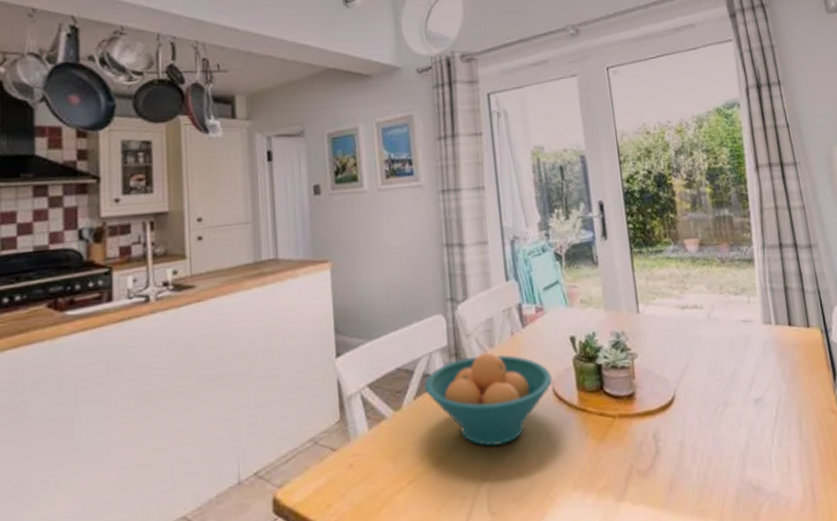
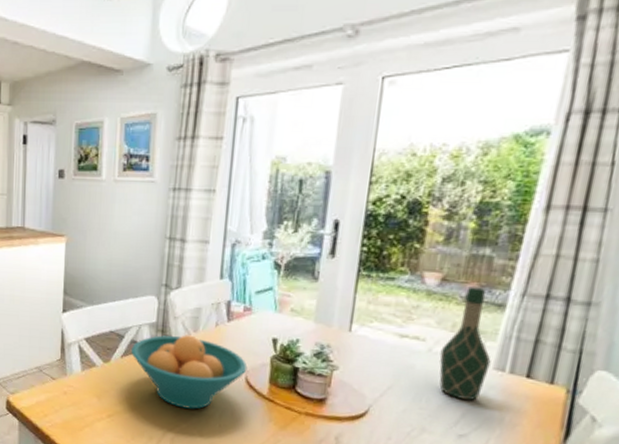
wine bottle: none [717,246,760,362] -> present [439,287,491,401]

